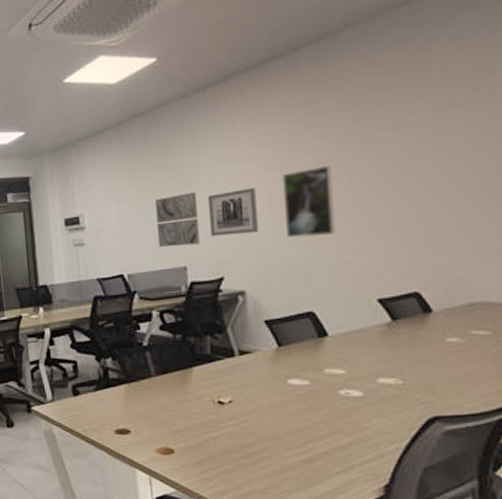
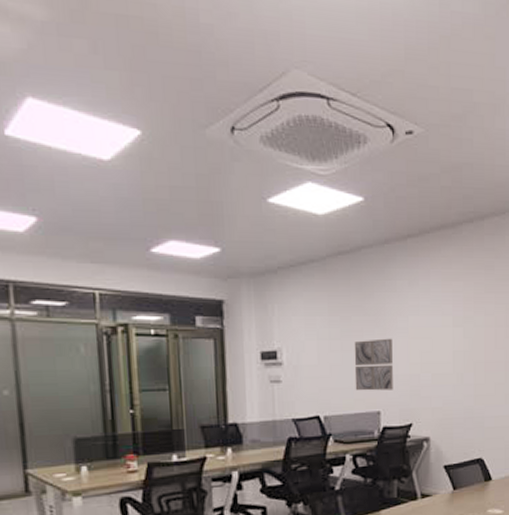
wall art: present [207,187,258,237] -> none [402,341,443,384]
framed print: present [283,166,337,238] -> none [466,329,504,391]

